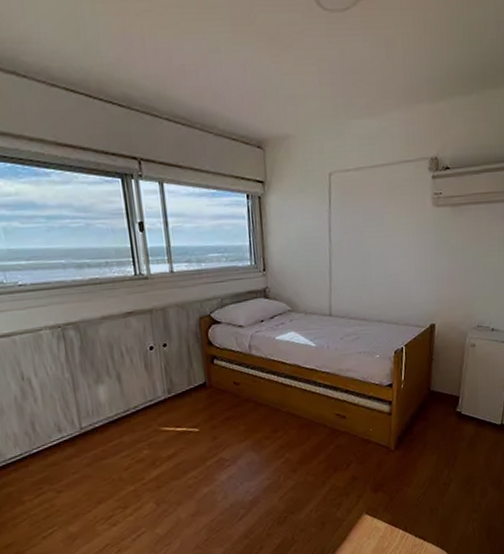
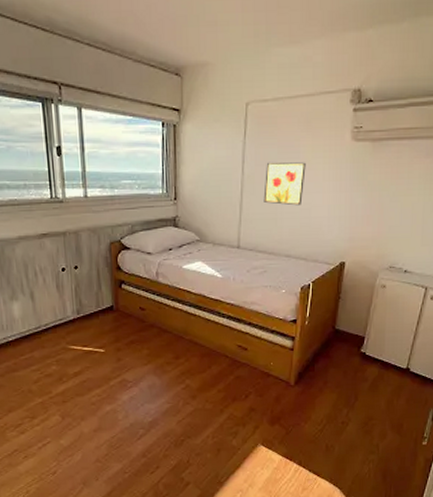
wall art: none [351,229,391,271] -> present [263,162,306,206]

